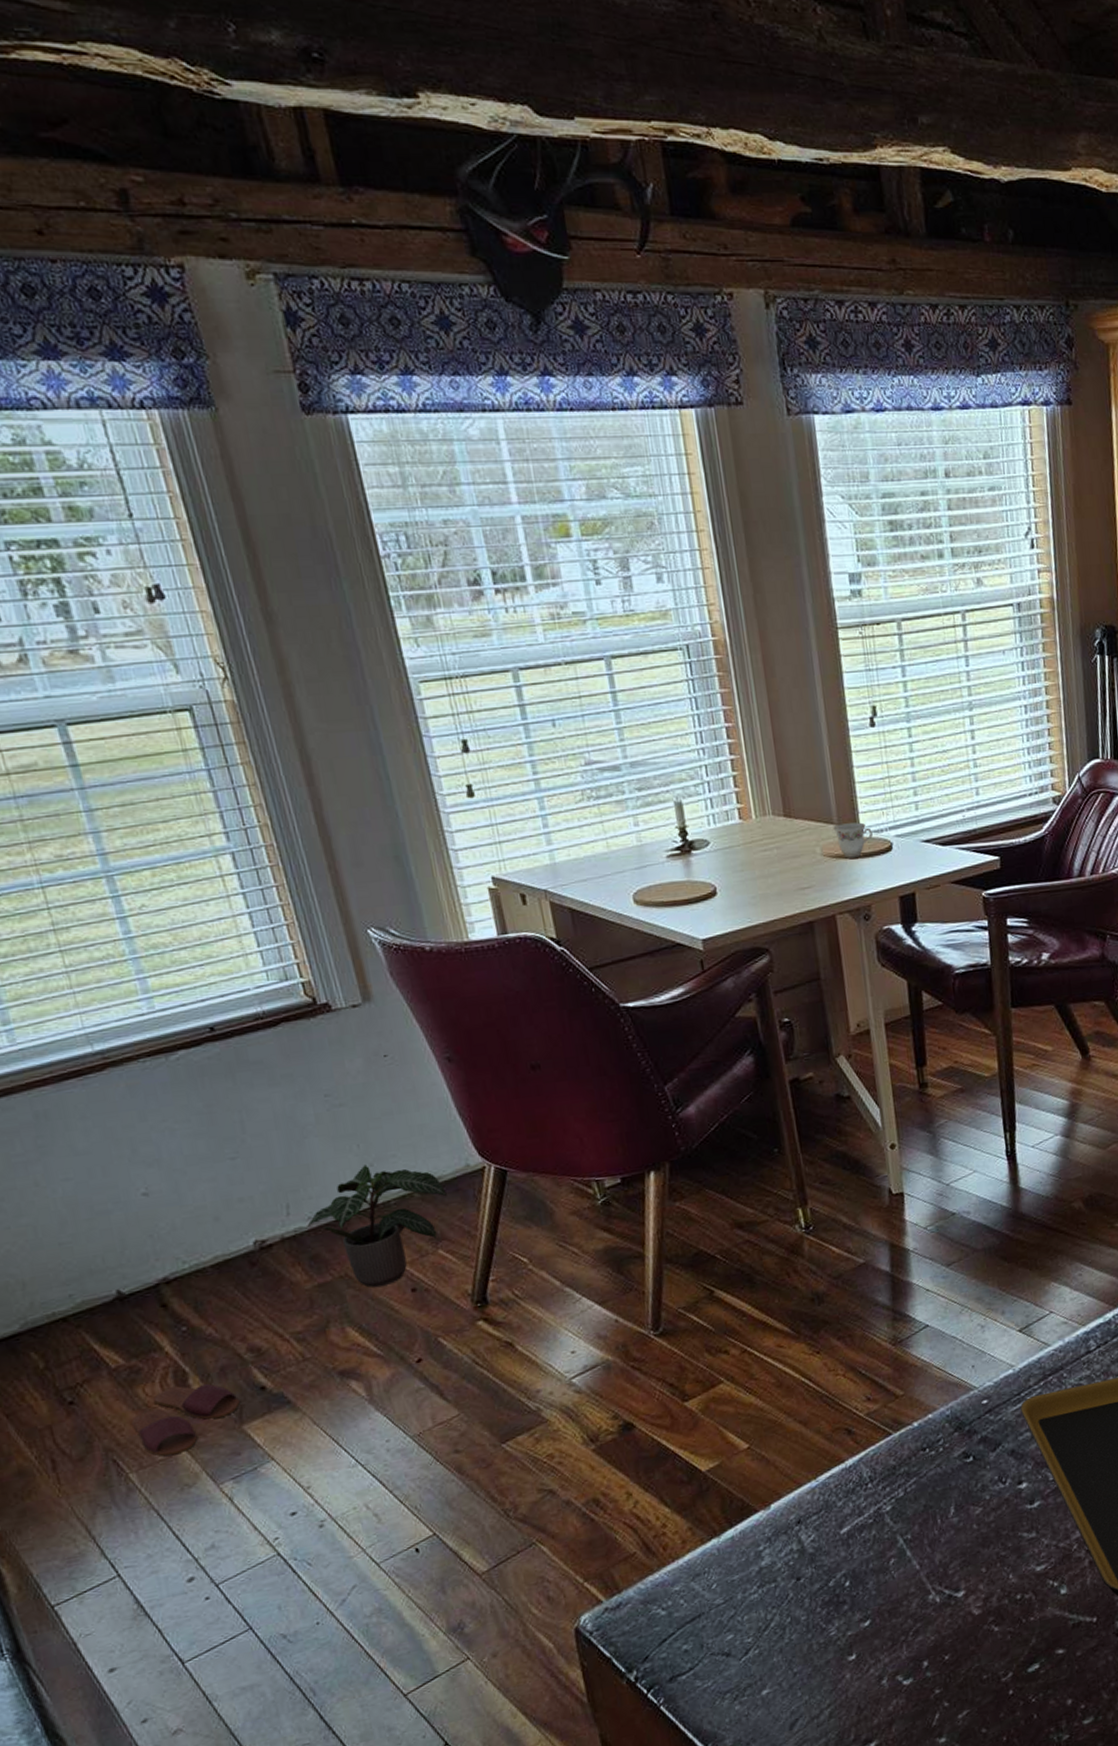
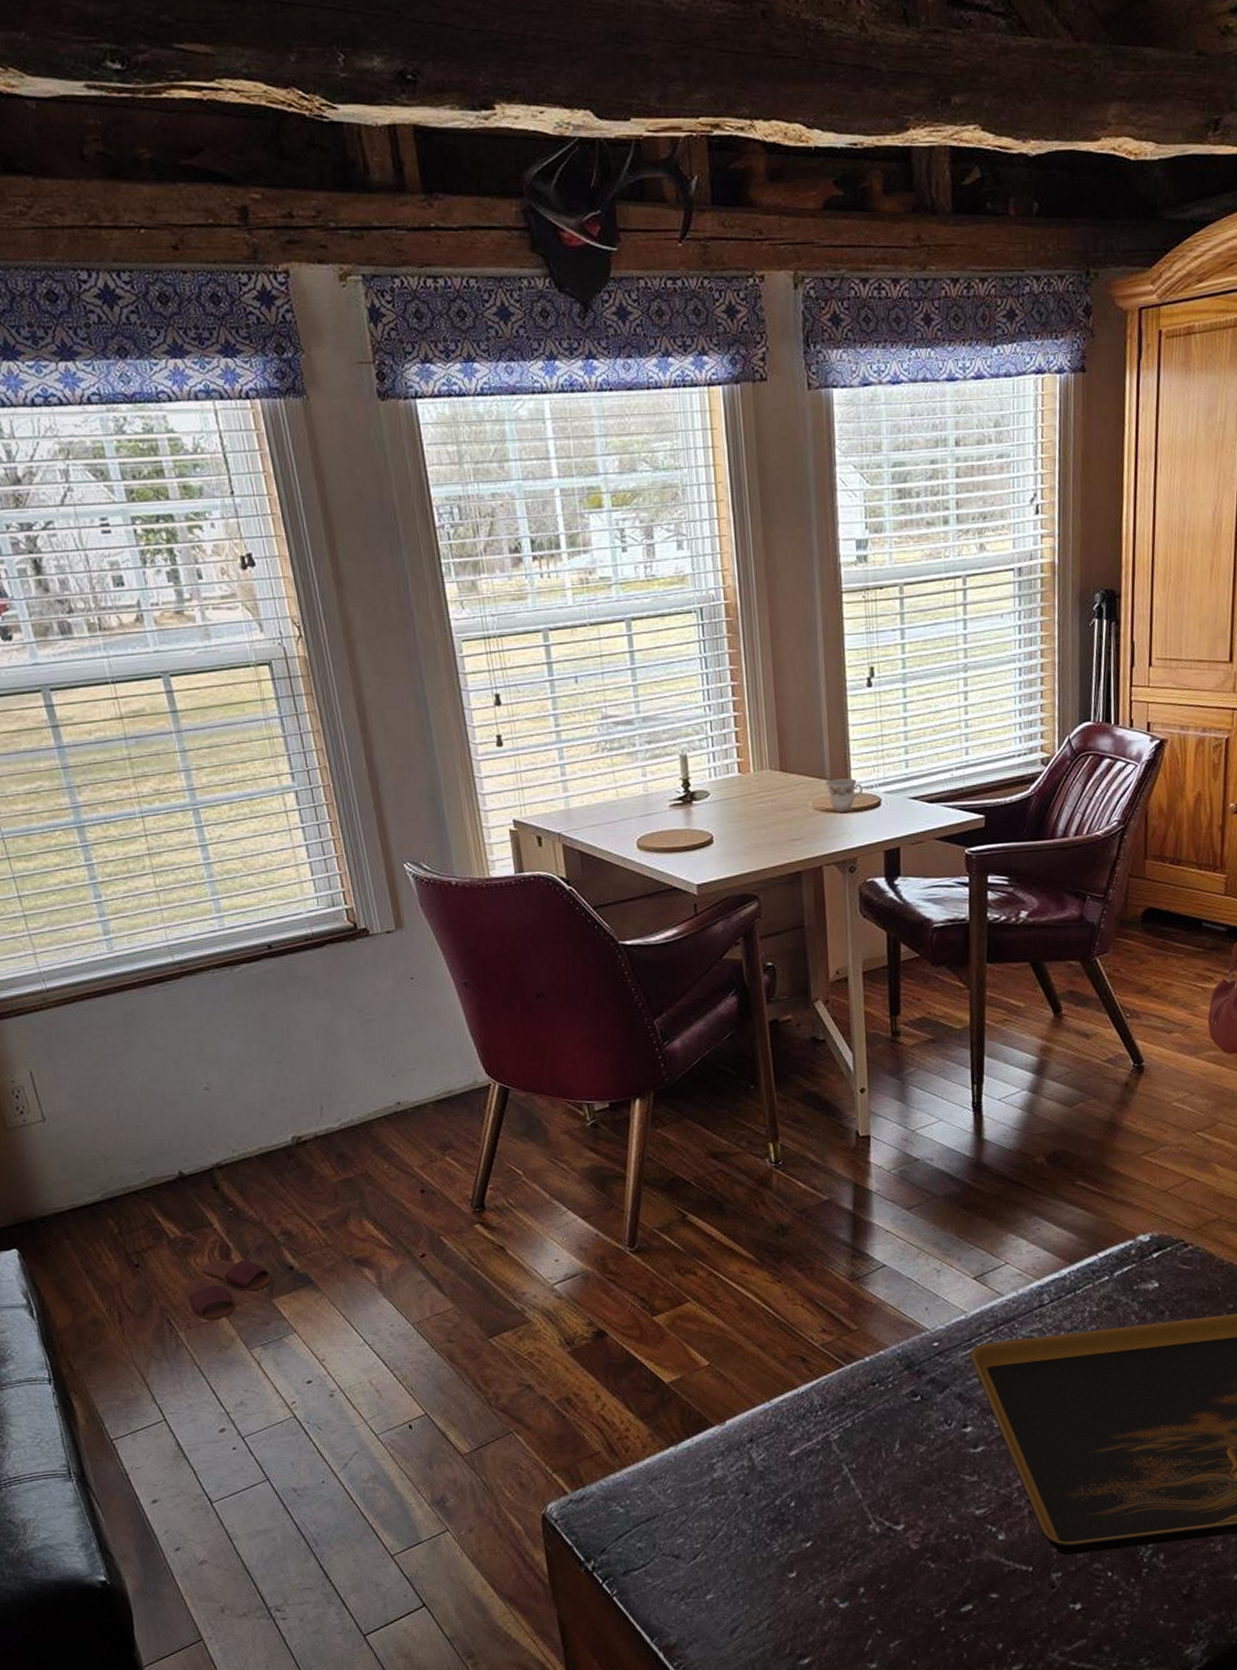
potted plant: present [307,1164,447,1288] -> none [336,1075,456,1186]

